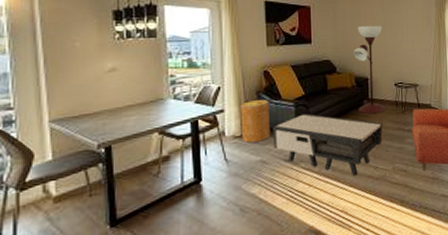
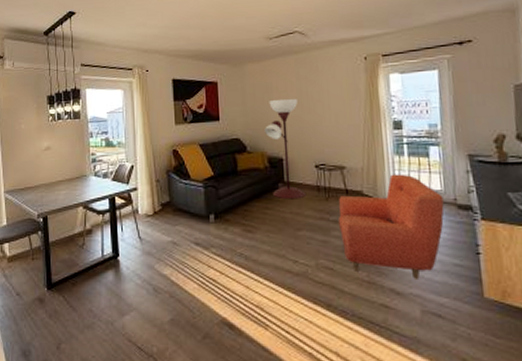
basket: present [240,100,271,143] -> none [152,179,181,222]
coffee table: present [272,113,383,176] -> none [182,196,302,269]

